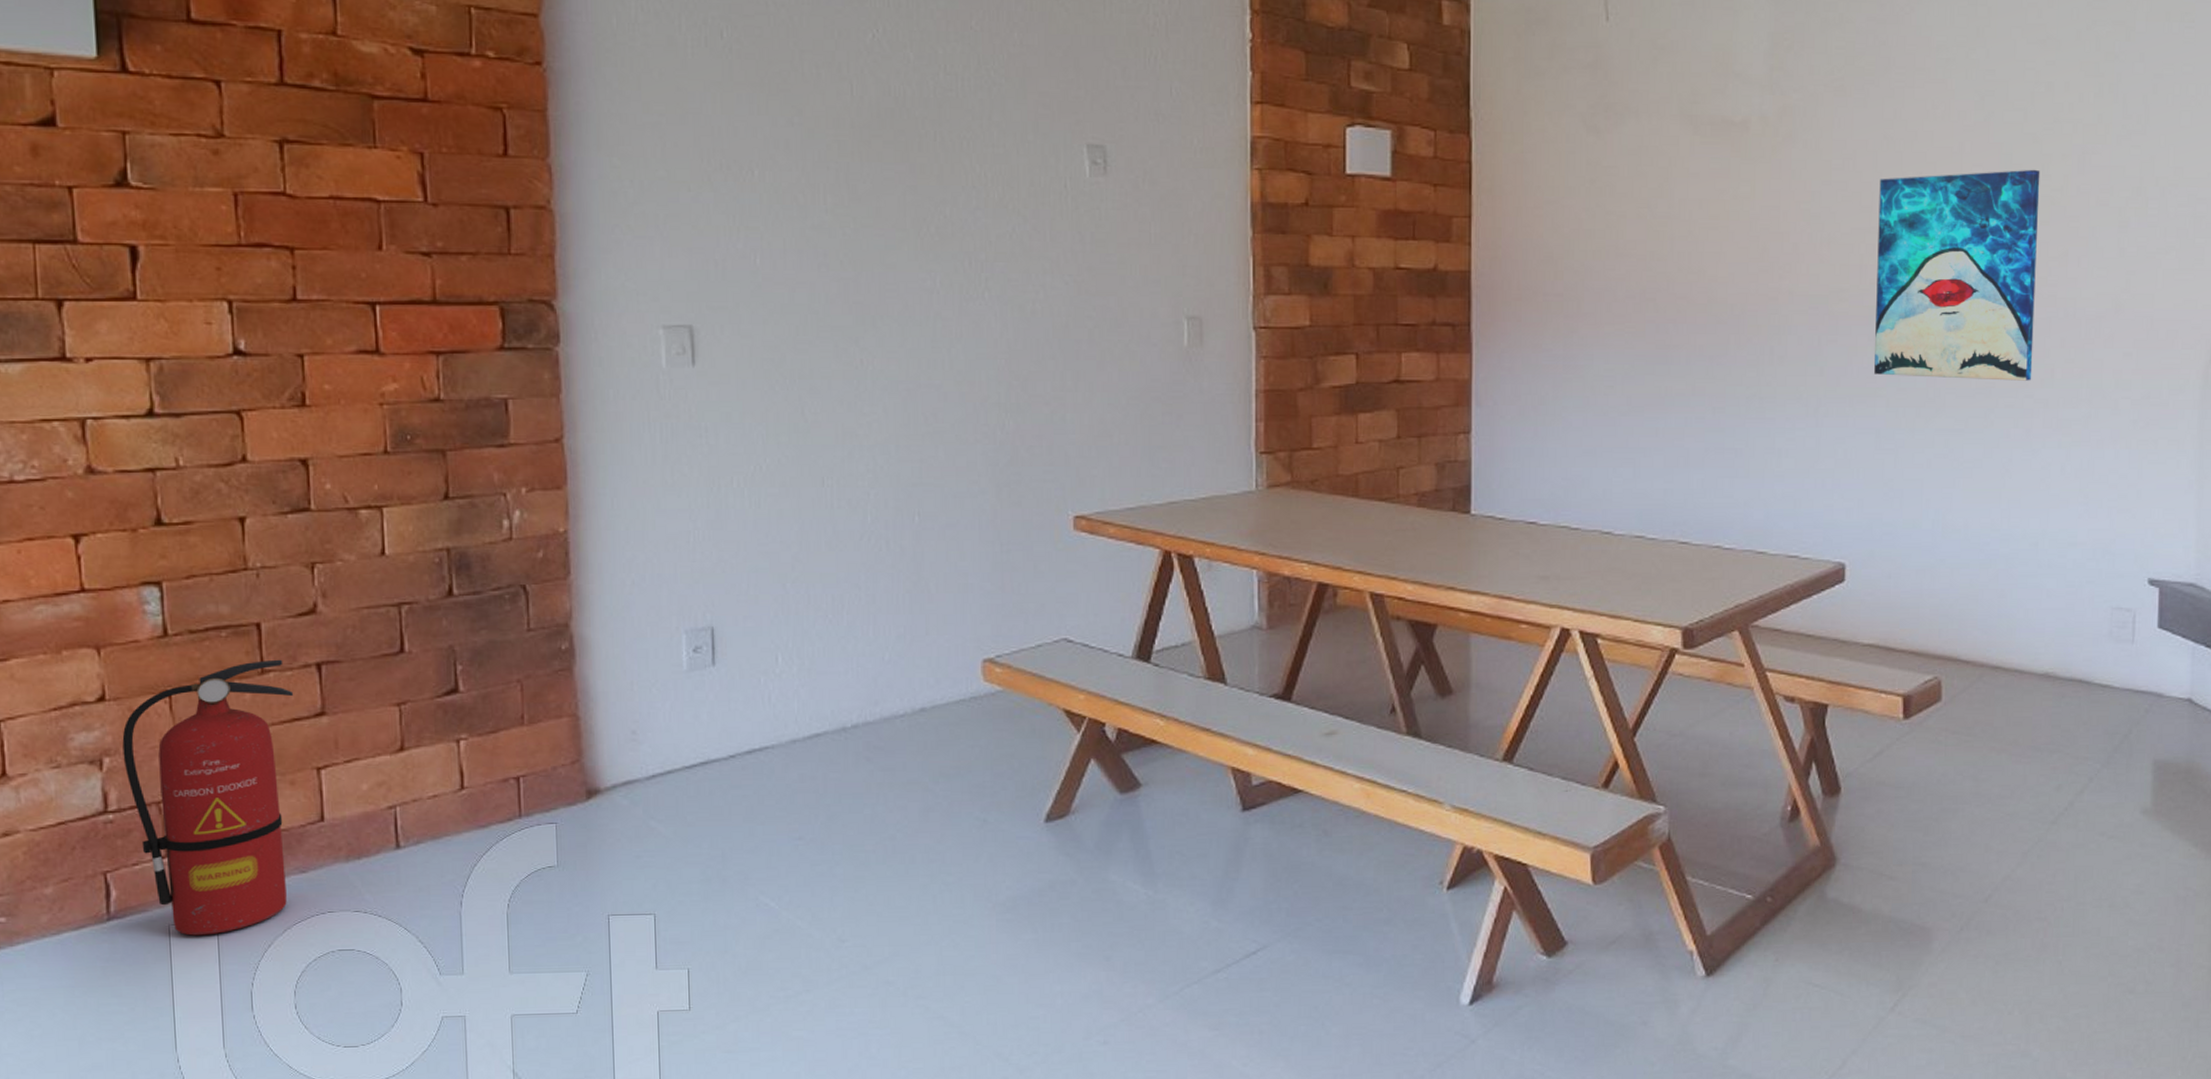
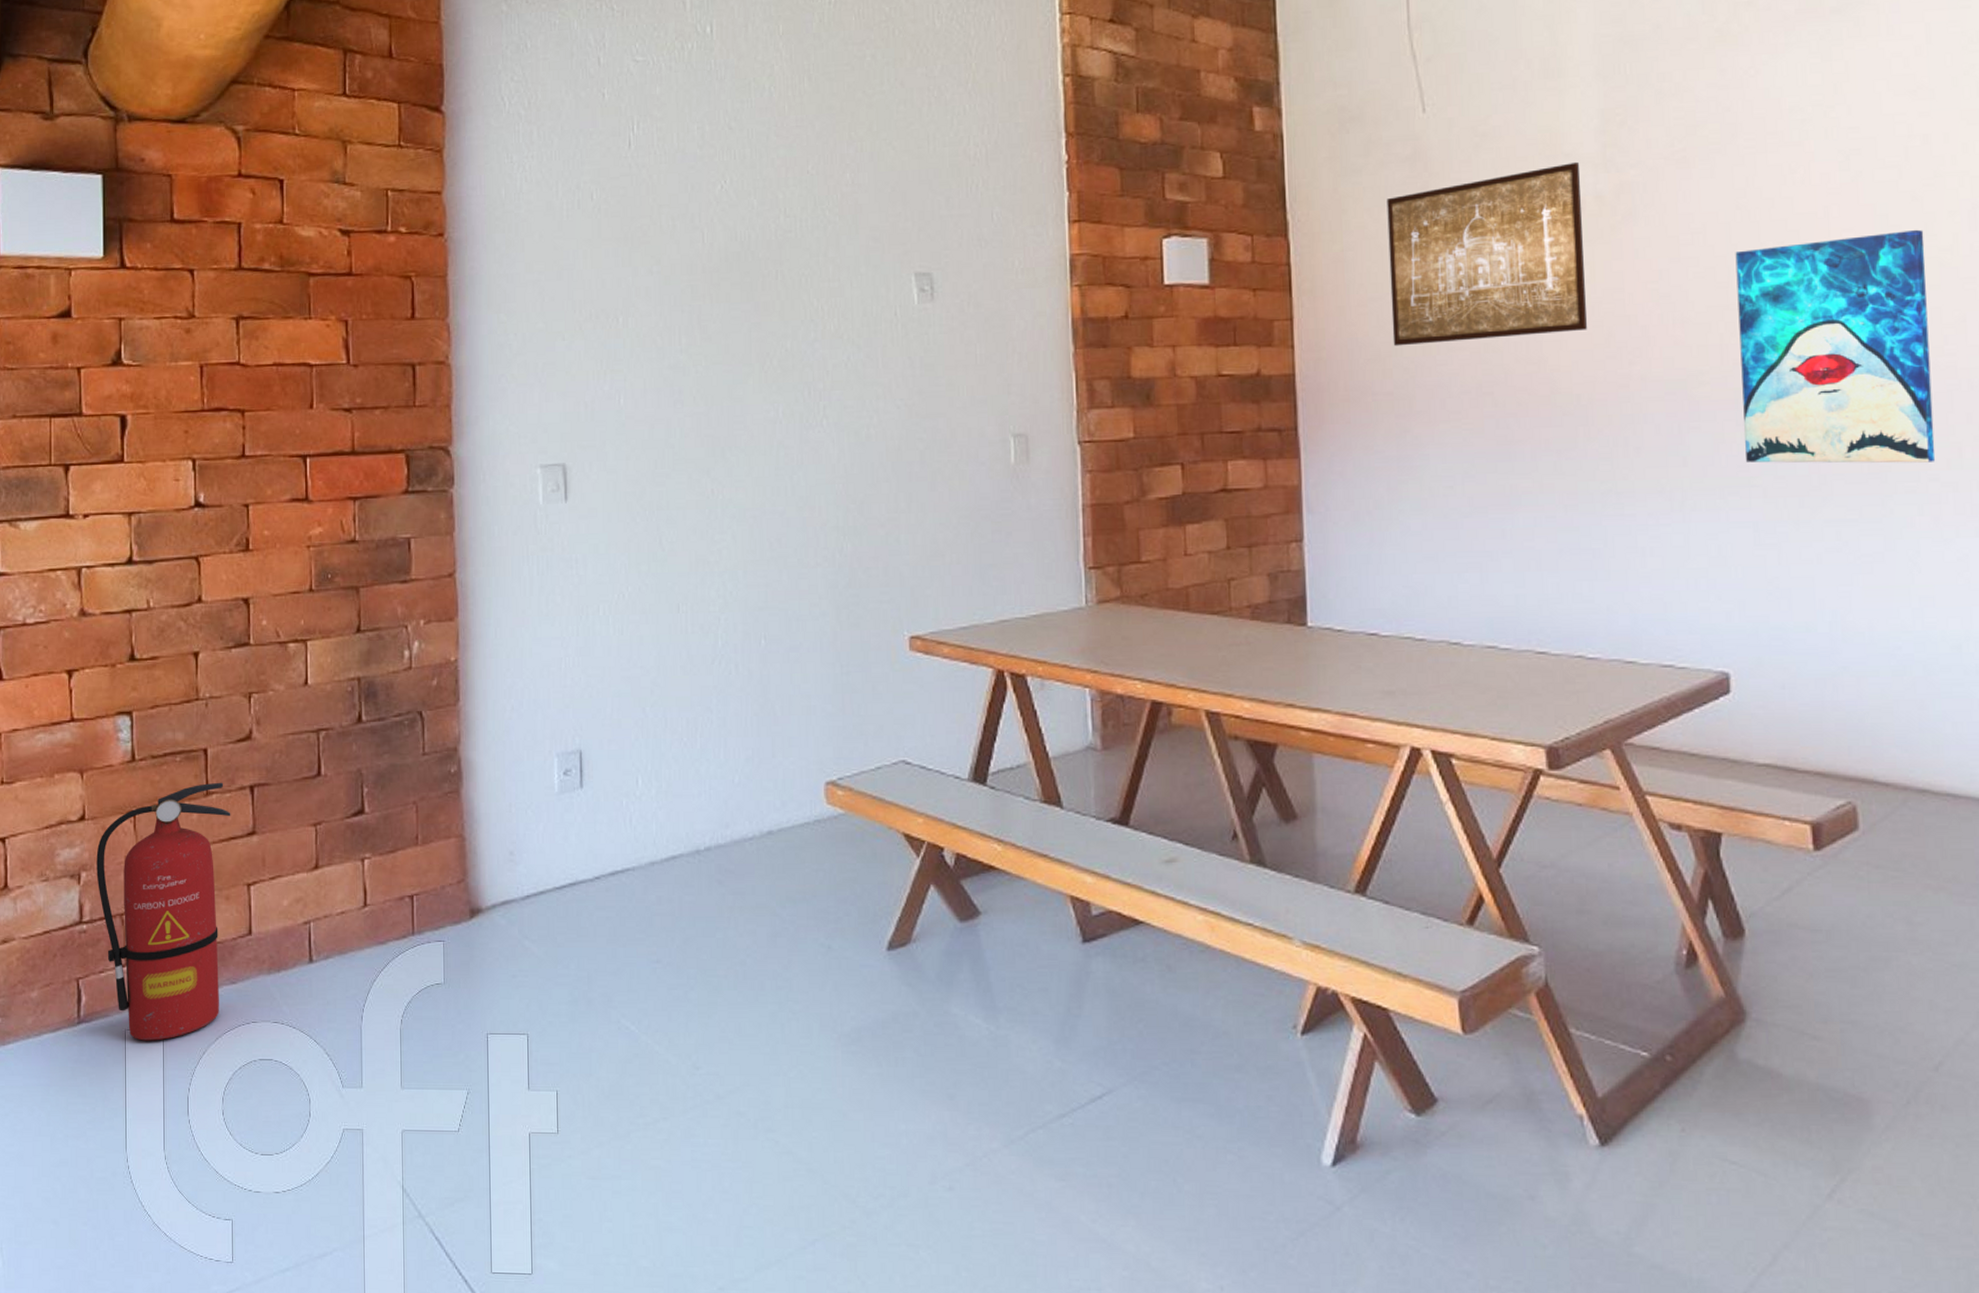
wall art: none [1565,81,1747,249] -> present [1386,161,1587,346]

